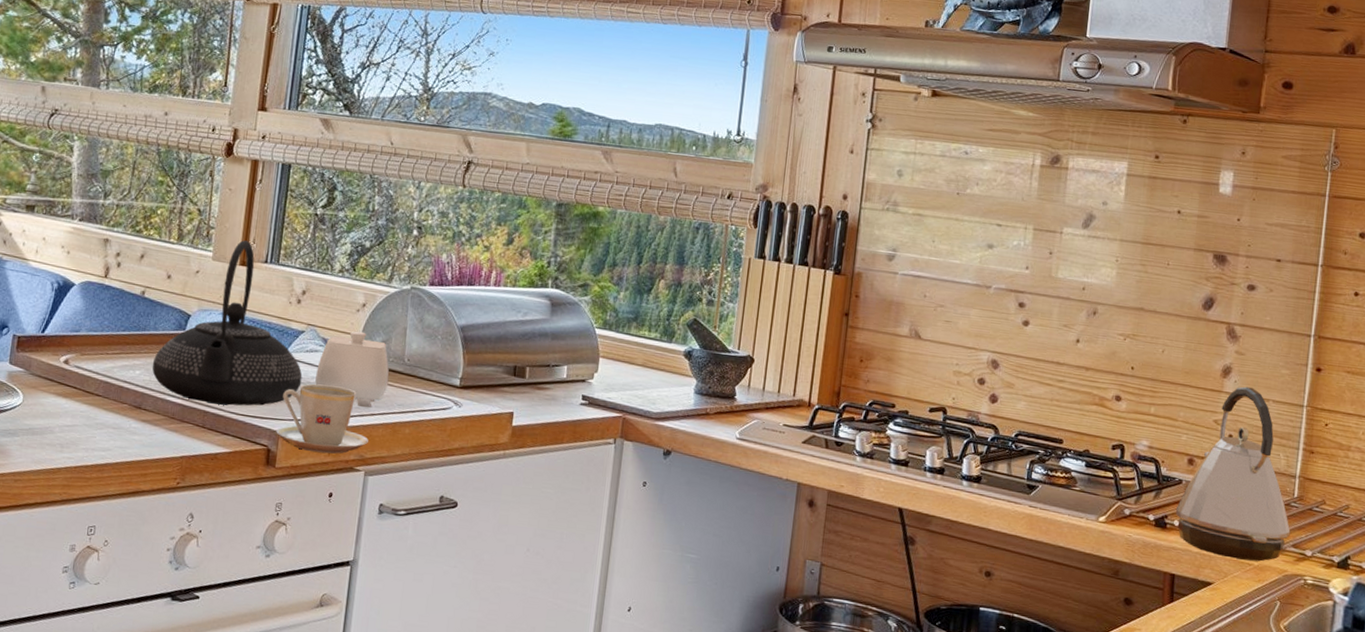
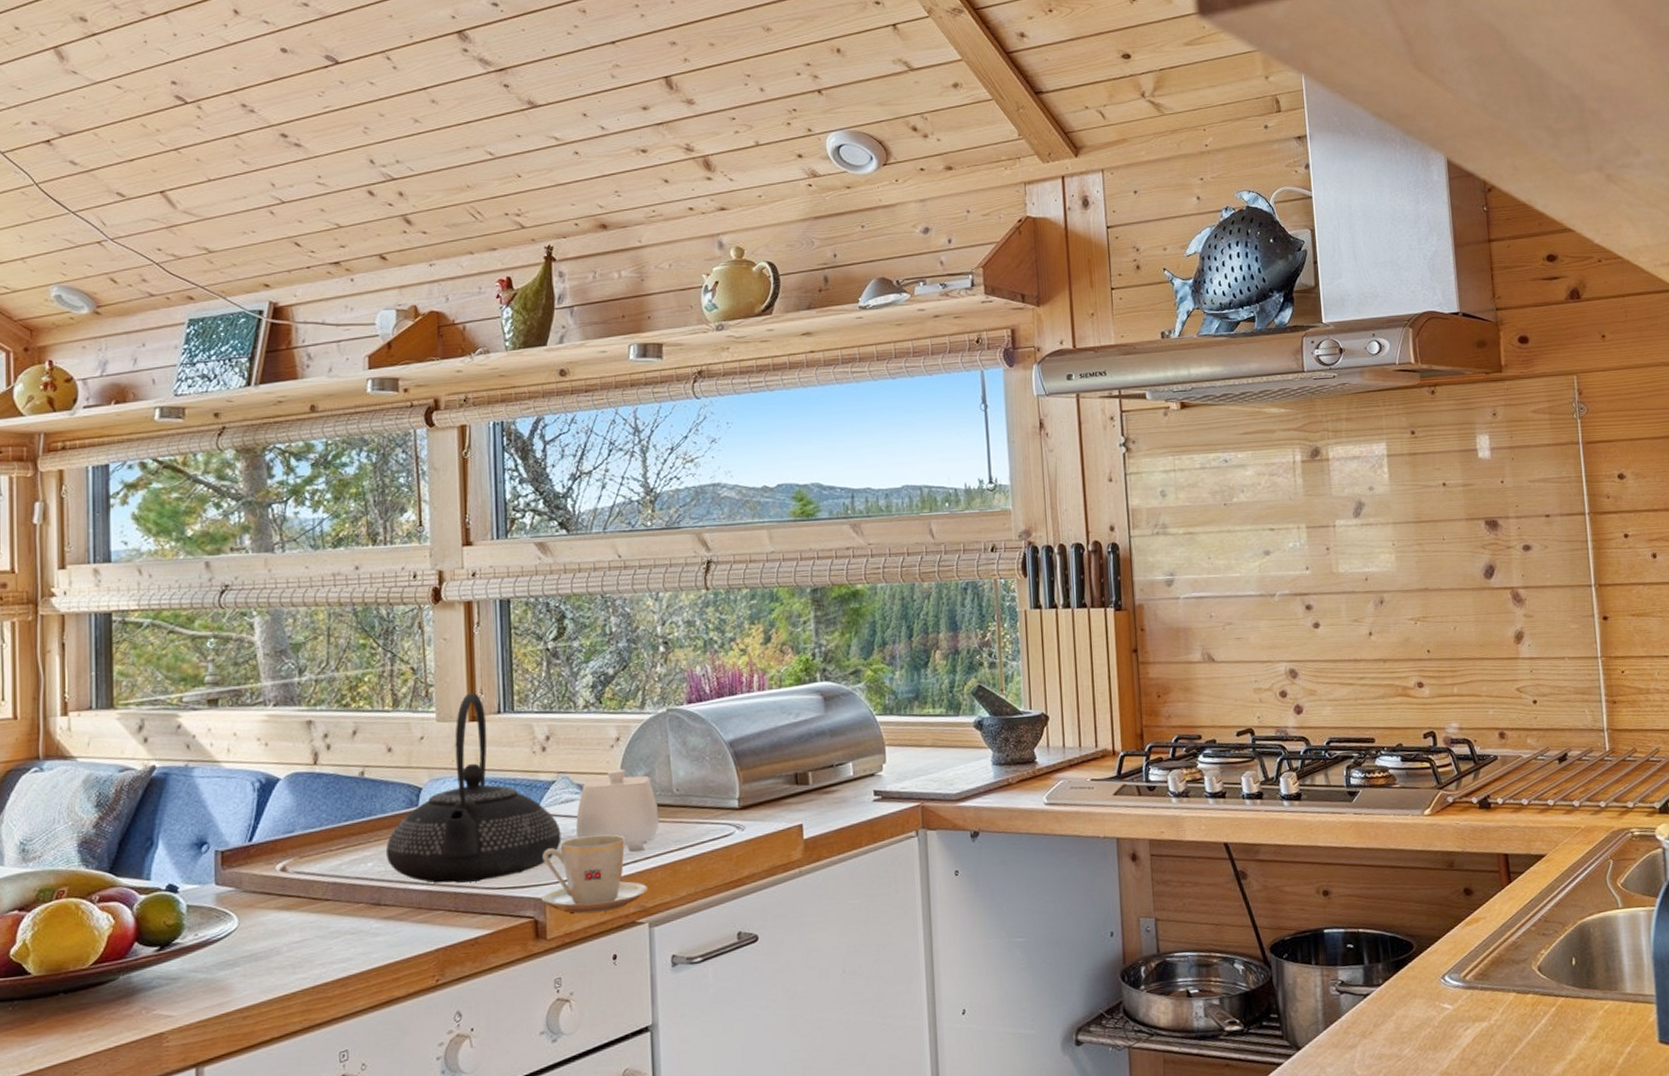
kettle: present [1175,386,1291,562] -> none [1496,648,1610,826]

